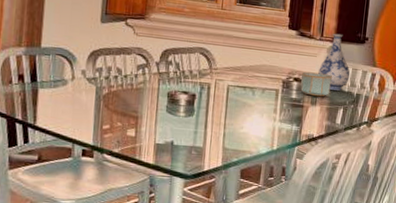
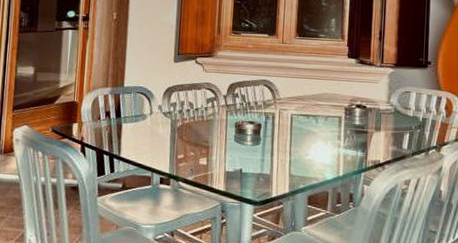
bowl: present [300,72,333,97] -> none [363,98,396,123]
vase: present [318,33,350,91] -> none [381,59,414,116]

